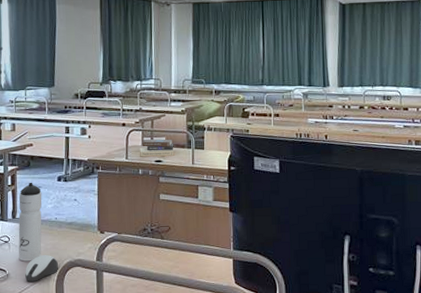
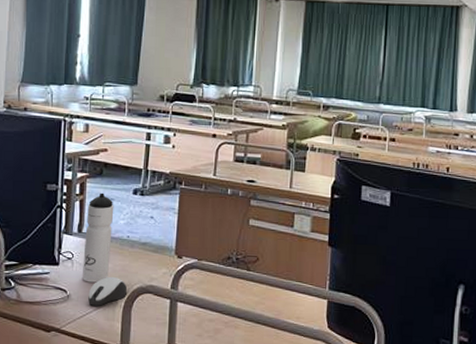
books: present [140,139,174,157] -> none [230,155,271,176]

